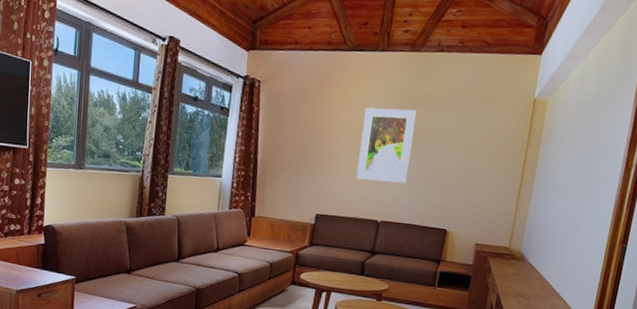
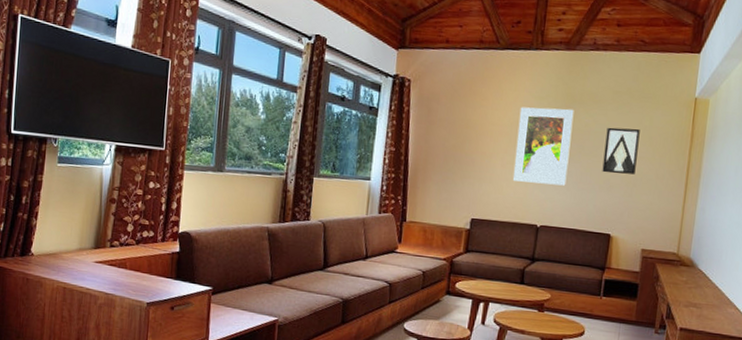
wall art: none [441,127,480,173] -> present [602,127,640,174]

